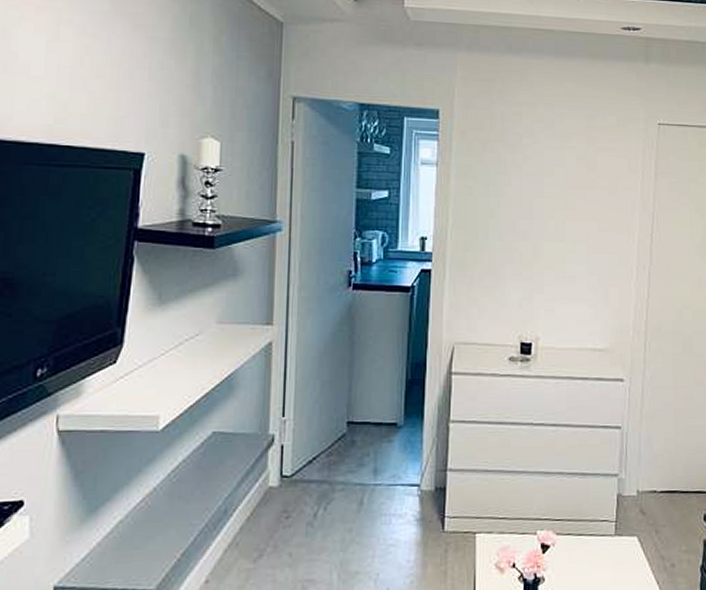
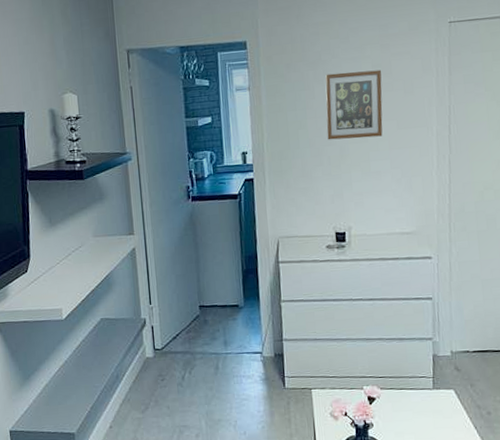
picture frame: none [521,160,585,237] -> present [325,70,383,140]

